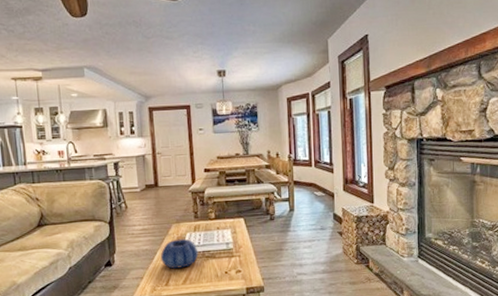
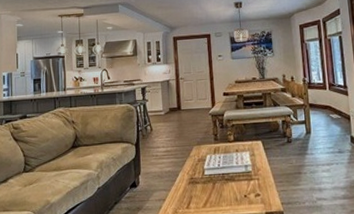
decorative bowl: present [160,238,199,269] -> none [182,160,218,191]

